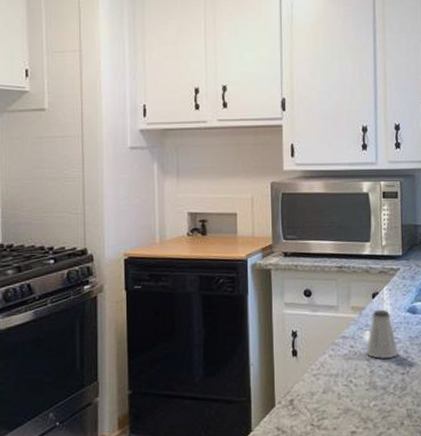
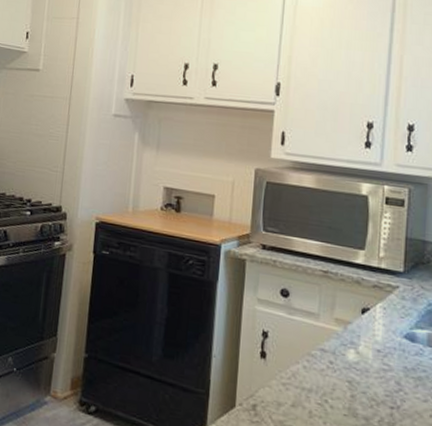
saltshaker: present [366,309,398,359] -> none [348,327,388,387]

